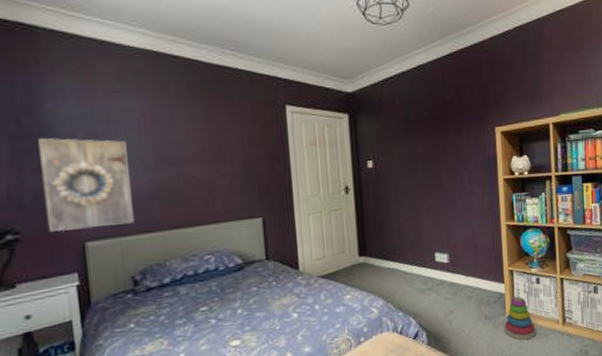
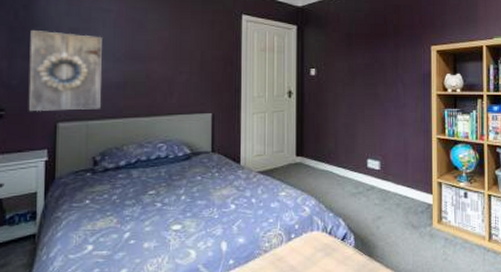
stacking toy: present [504,296,536,340] -> none [431,208,462,253]

